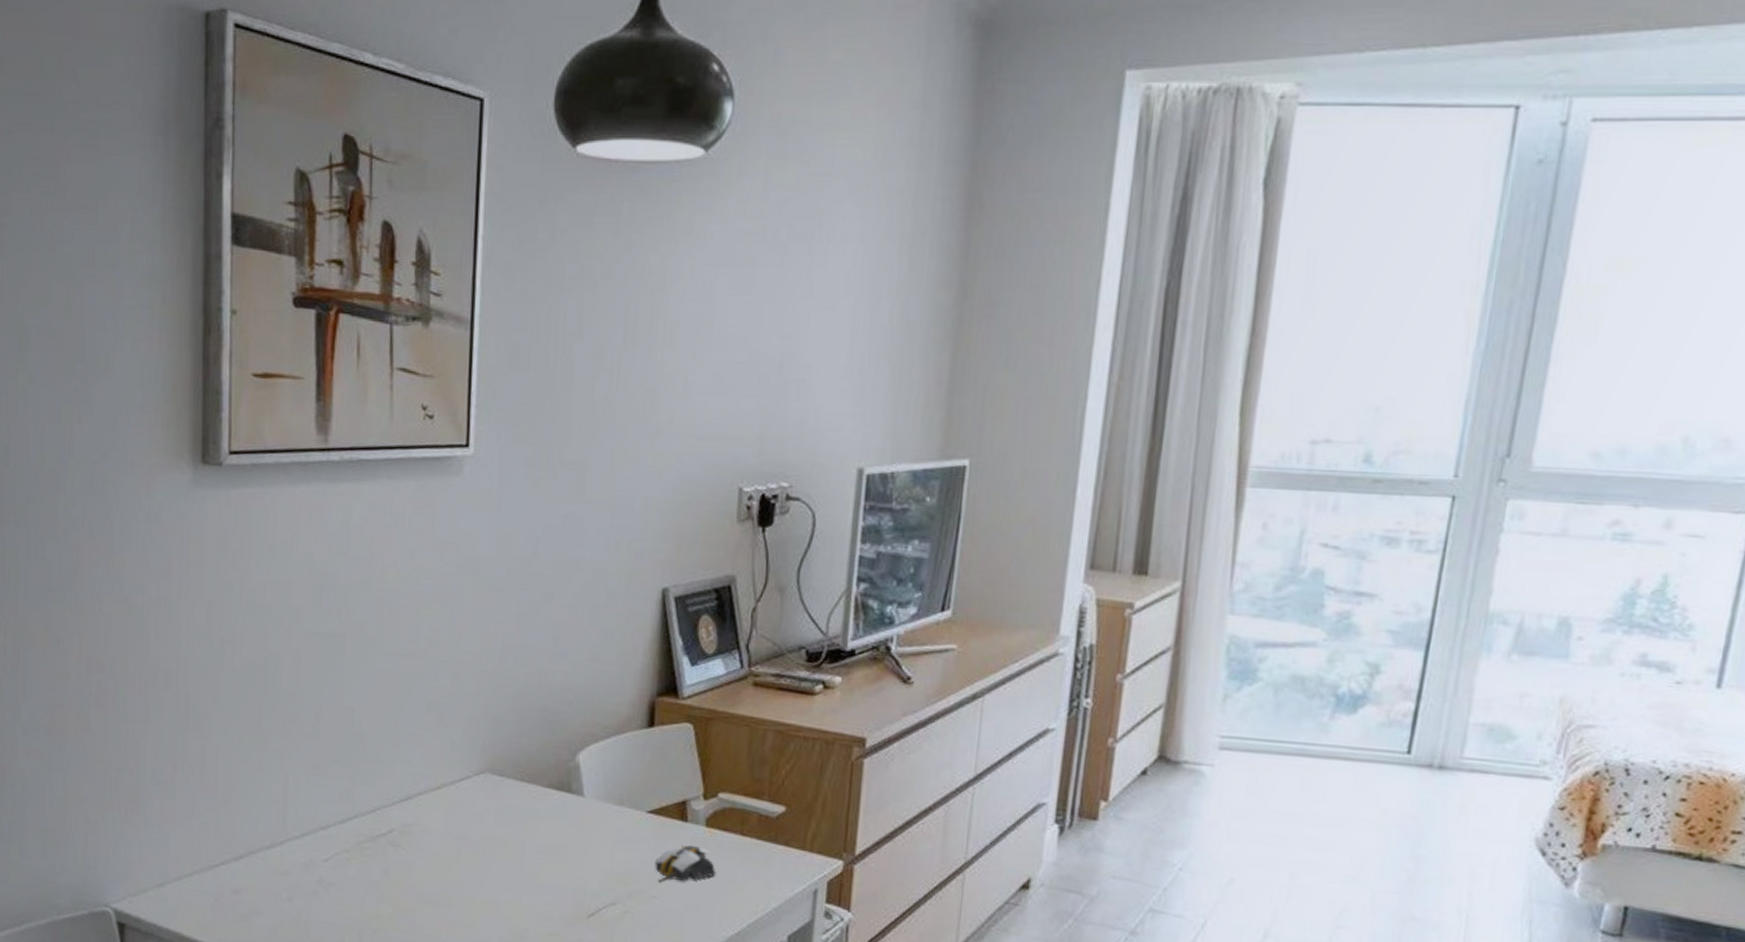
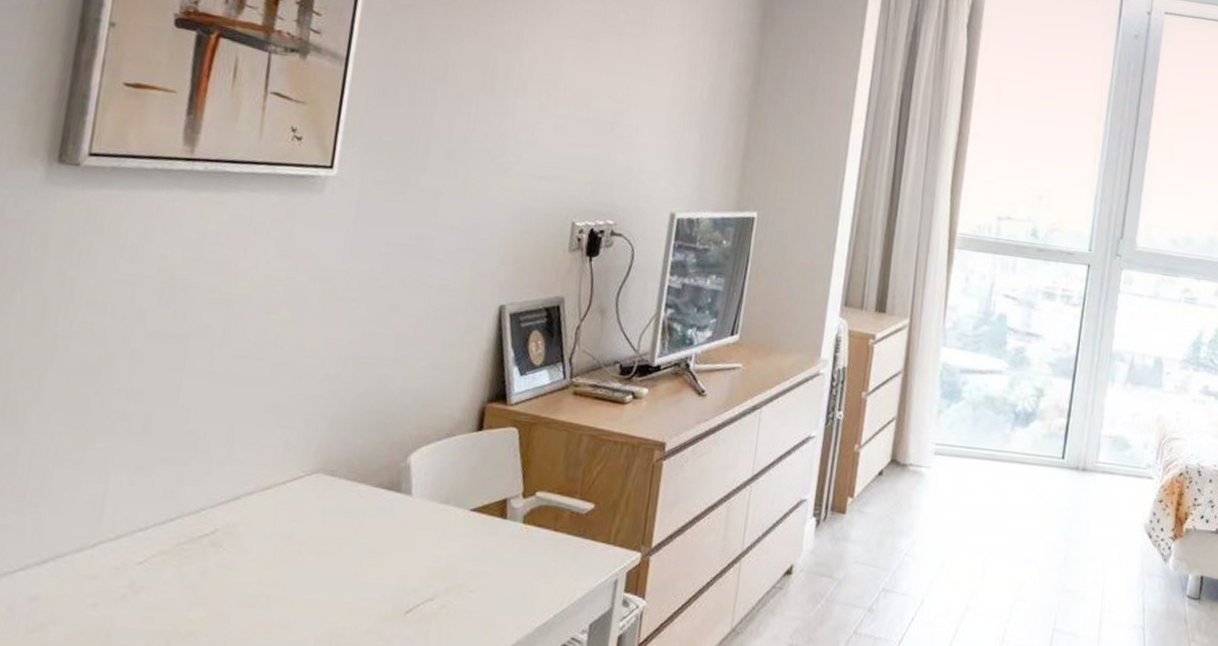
computer mouse: present [655,844,716,882] -> none [473,540,529,577]

